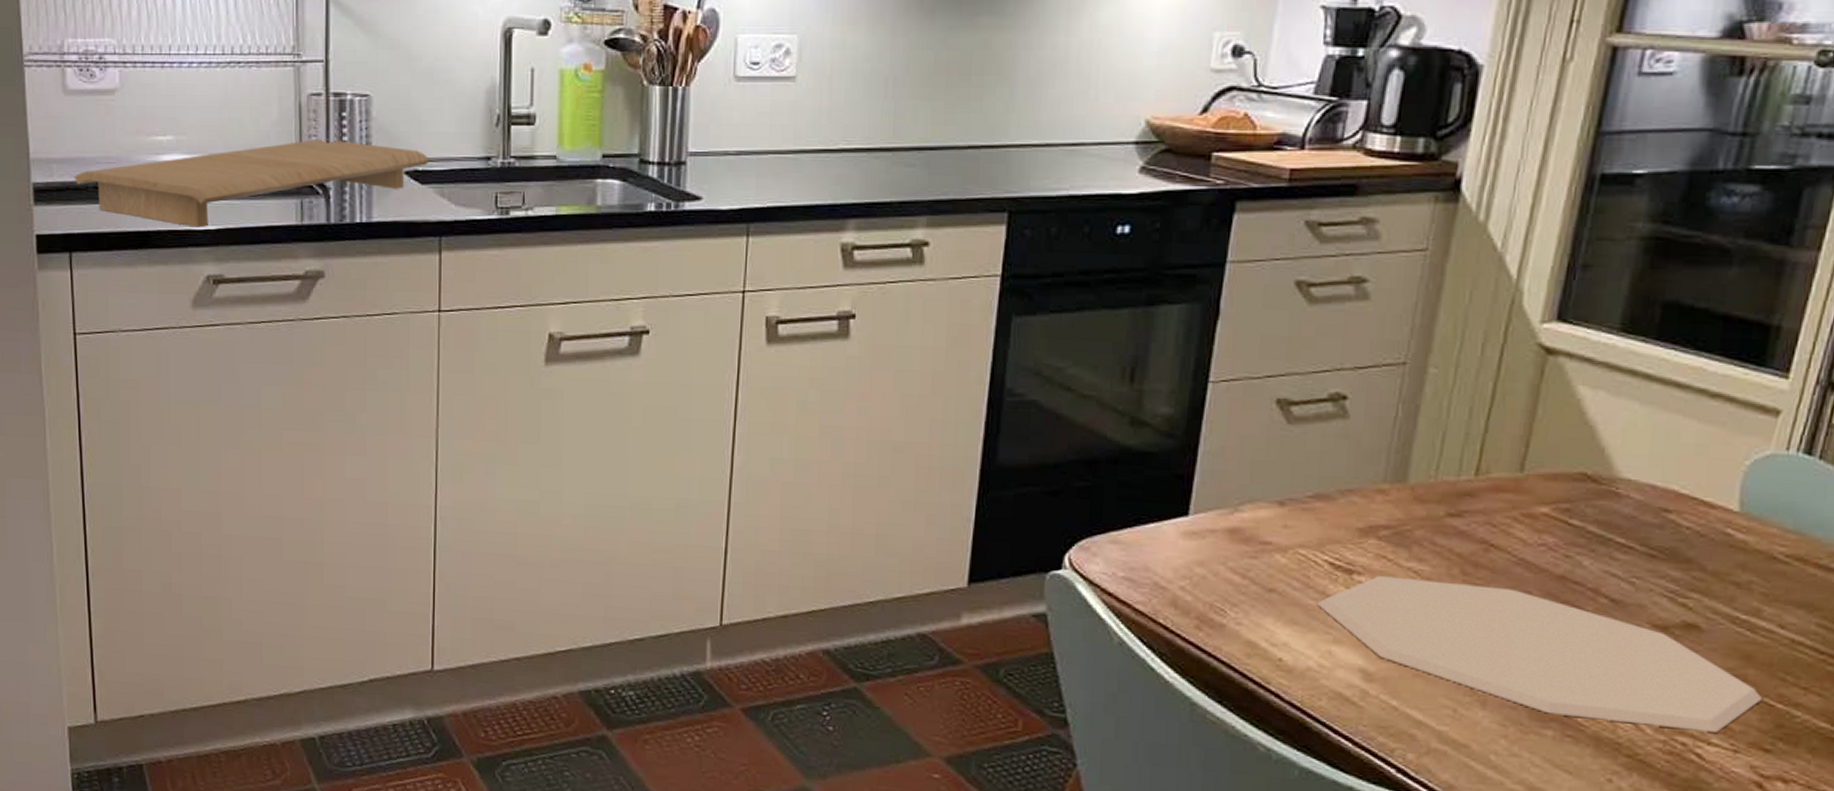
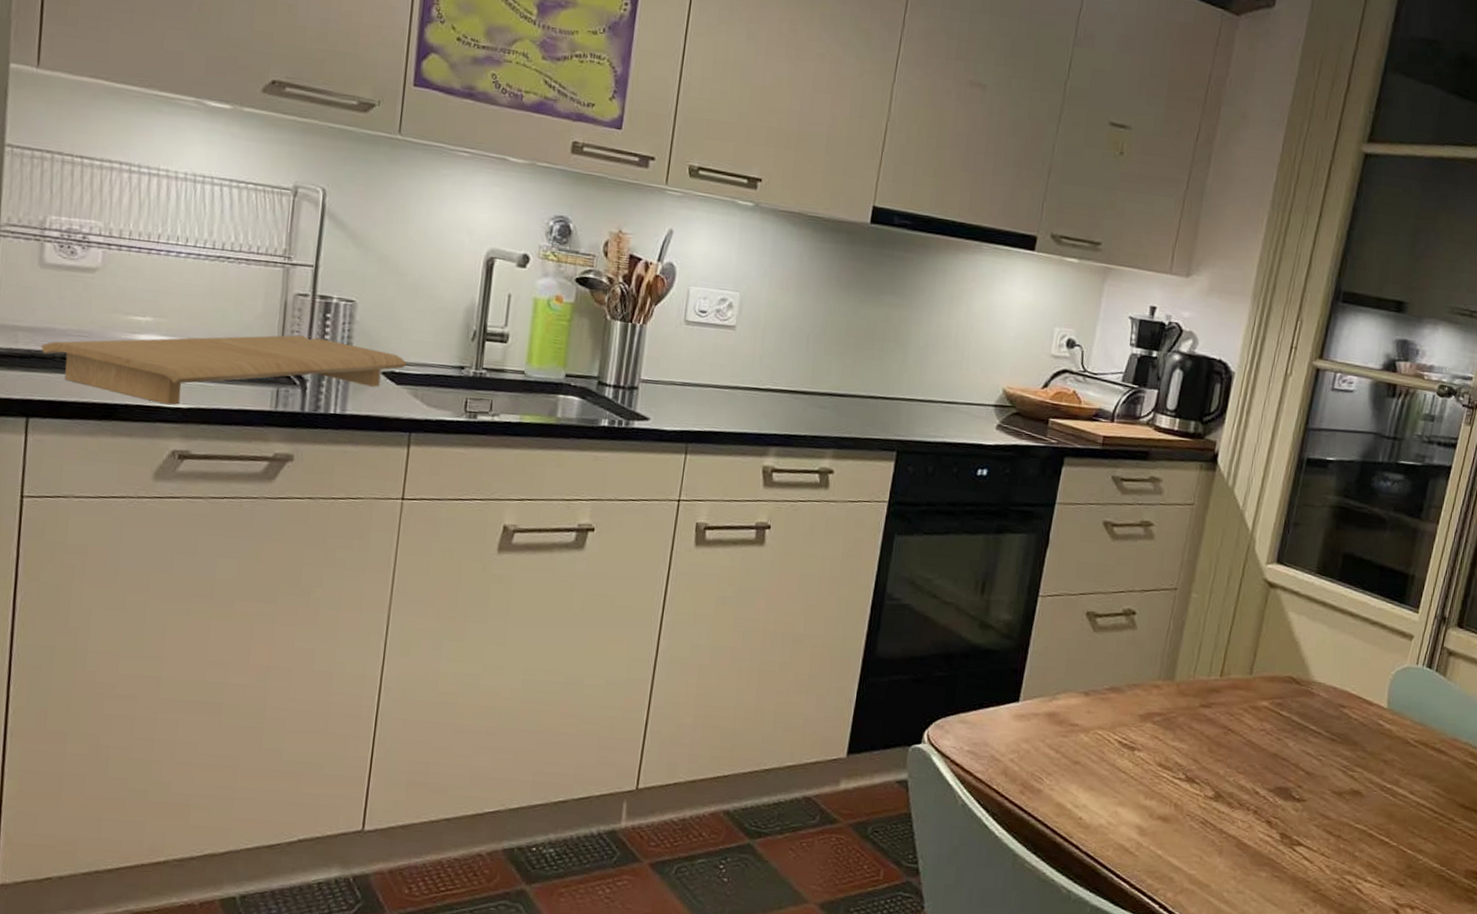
placemat: present [1317,576,1763,733] -> none [1108,752,1400,872]

